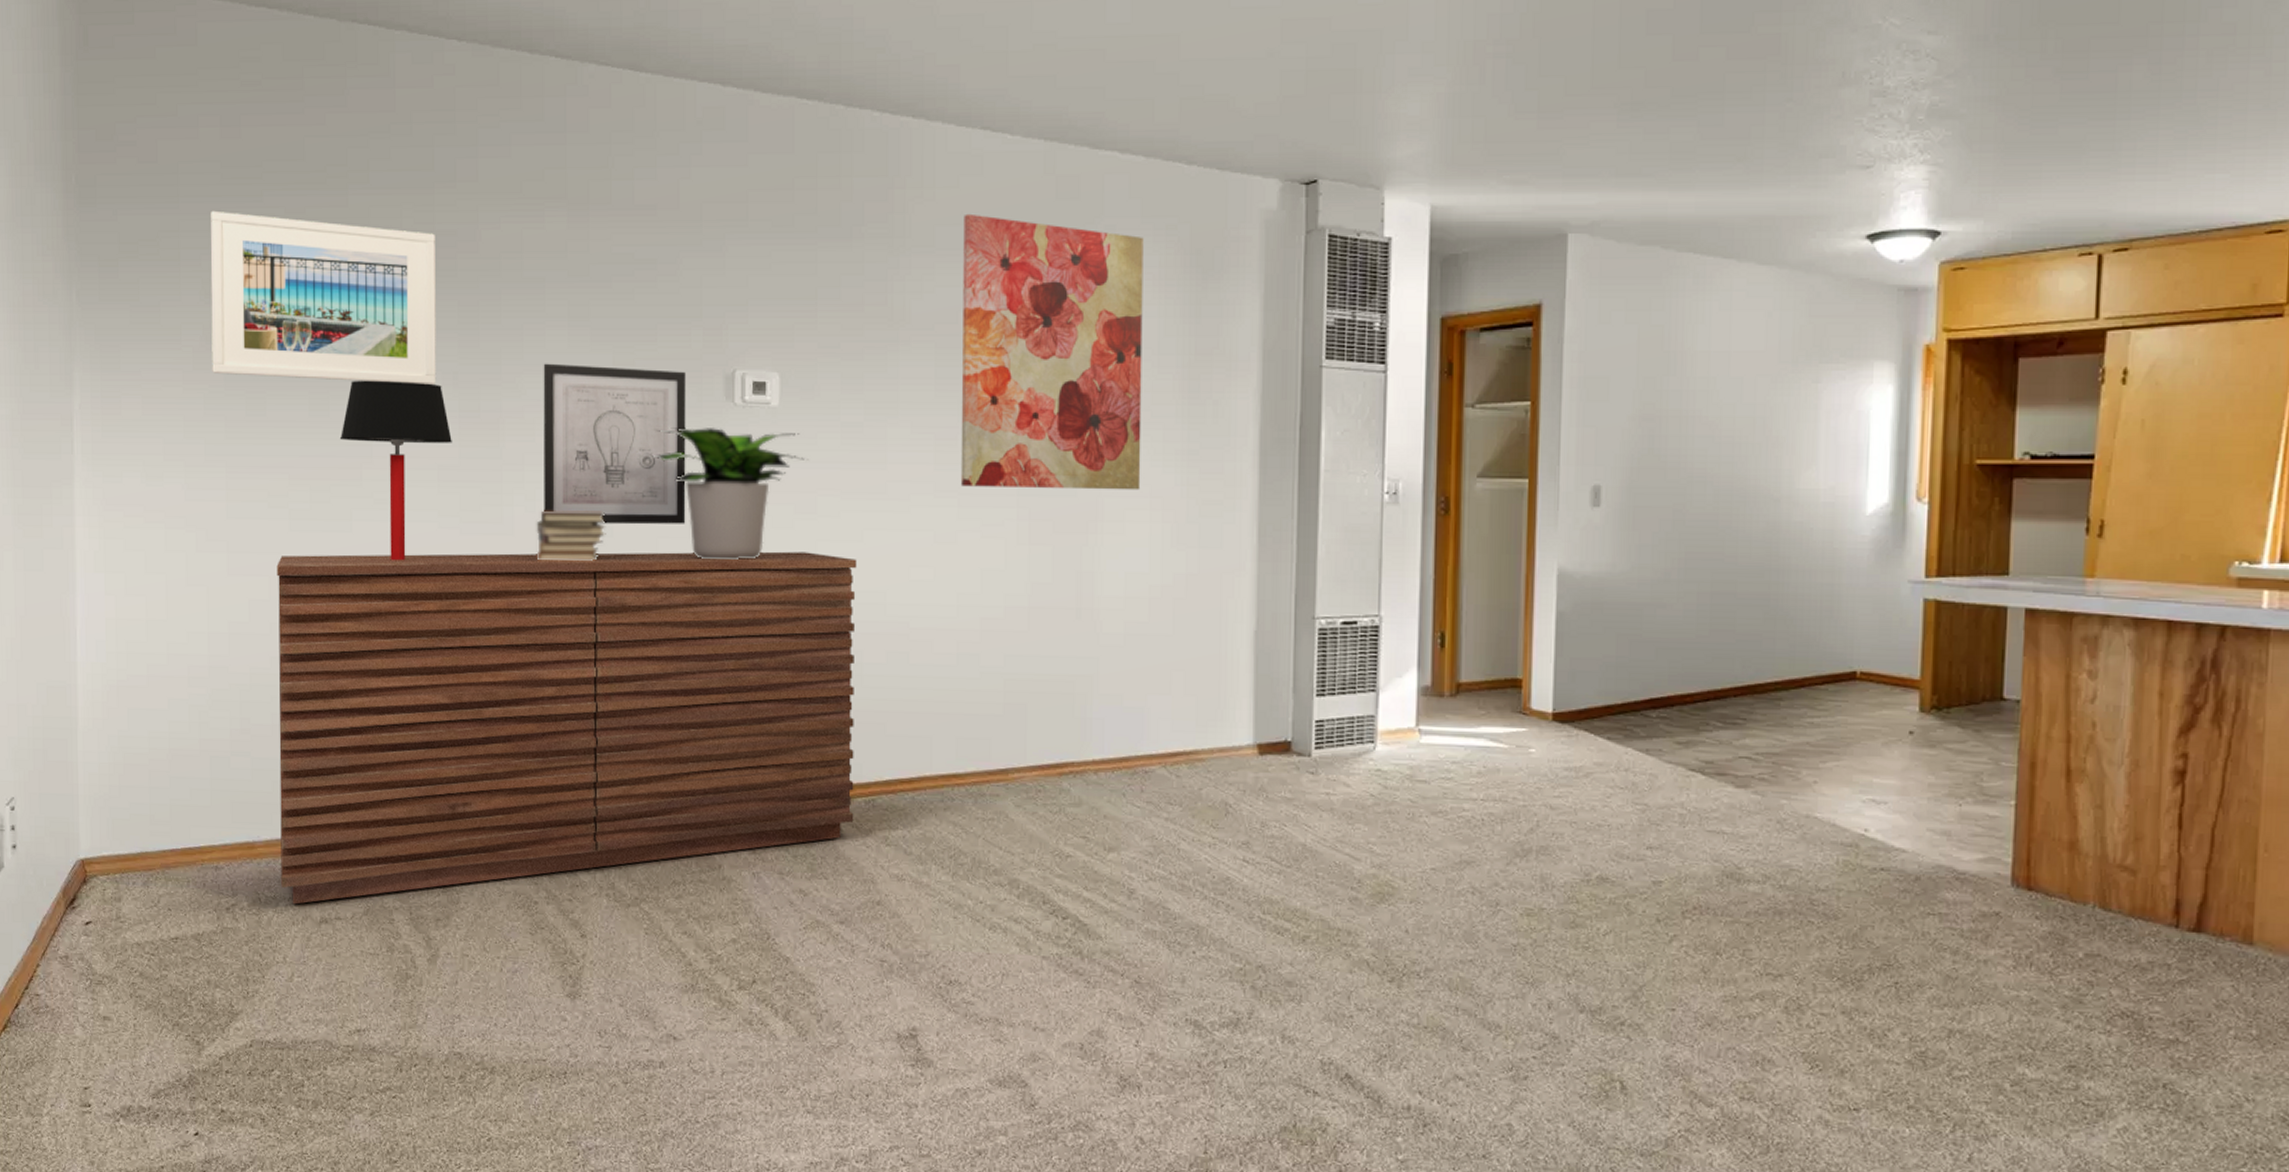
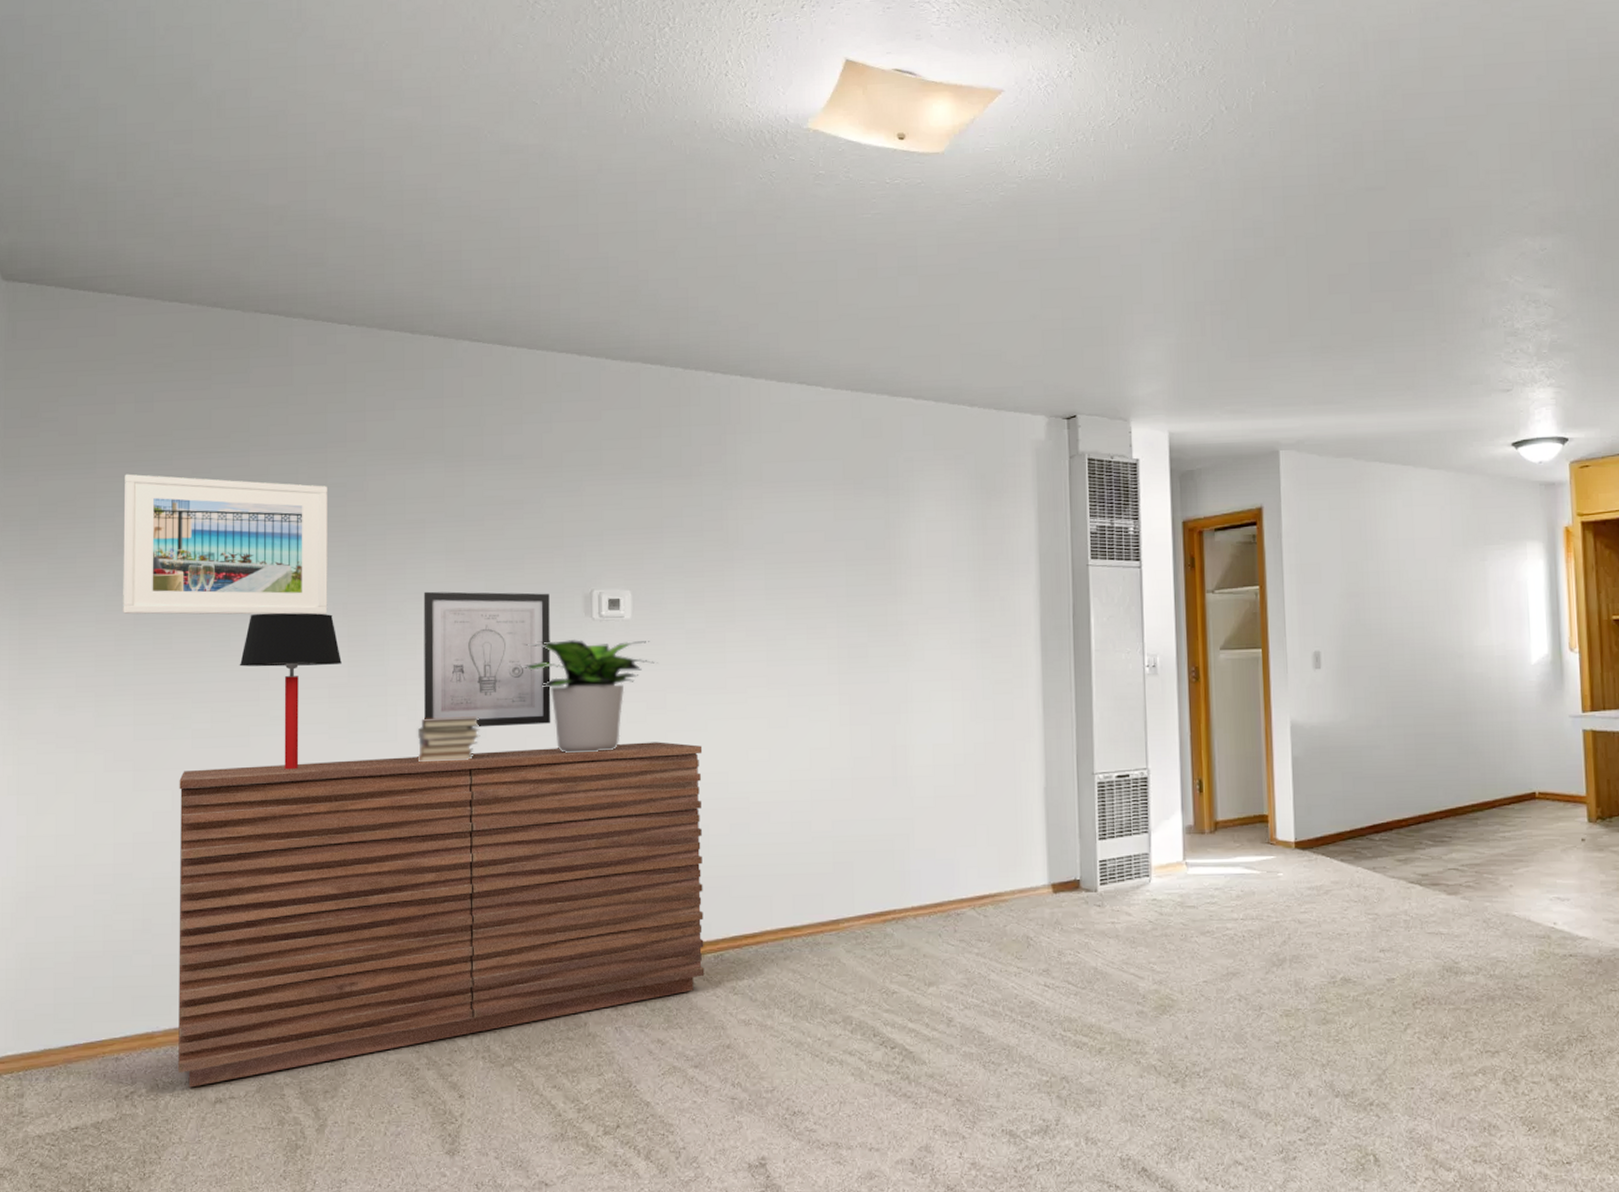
wall art: present [960,213,1144,490] -> none [786,452,943,679]

